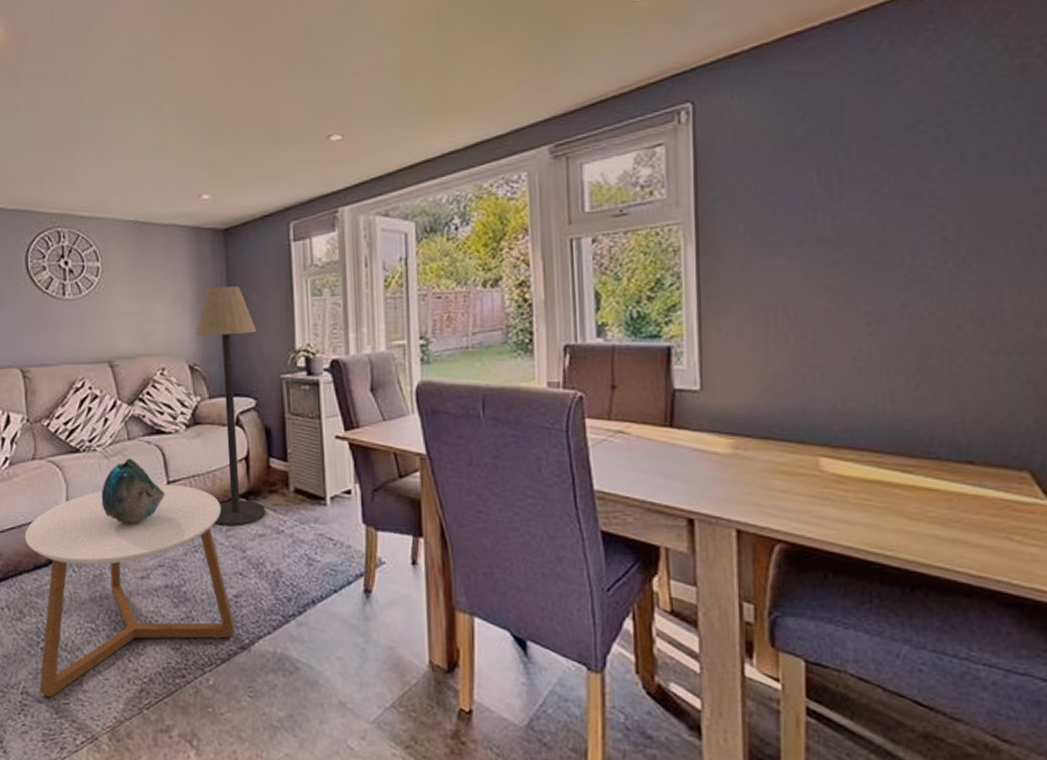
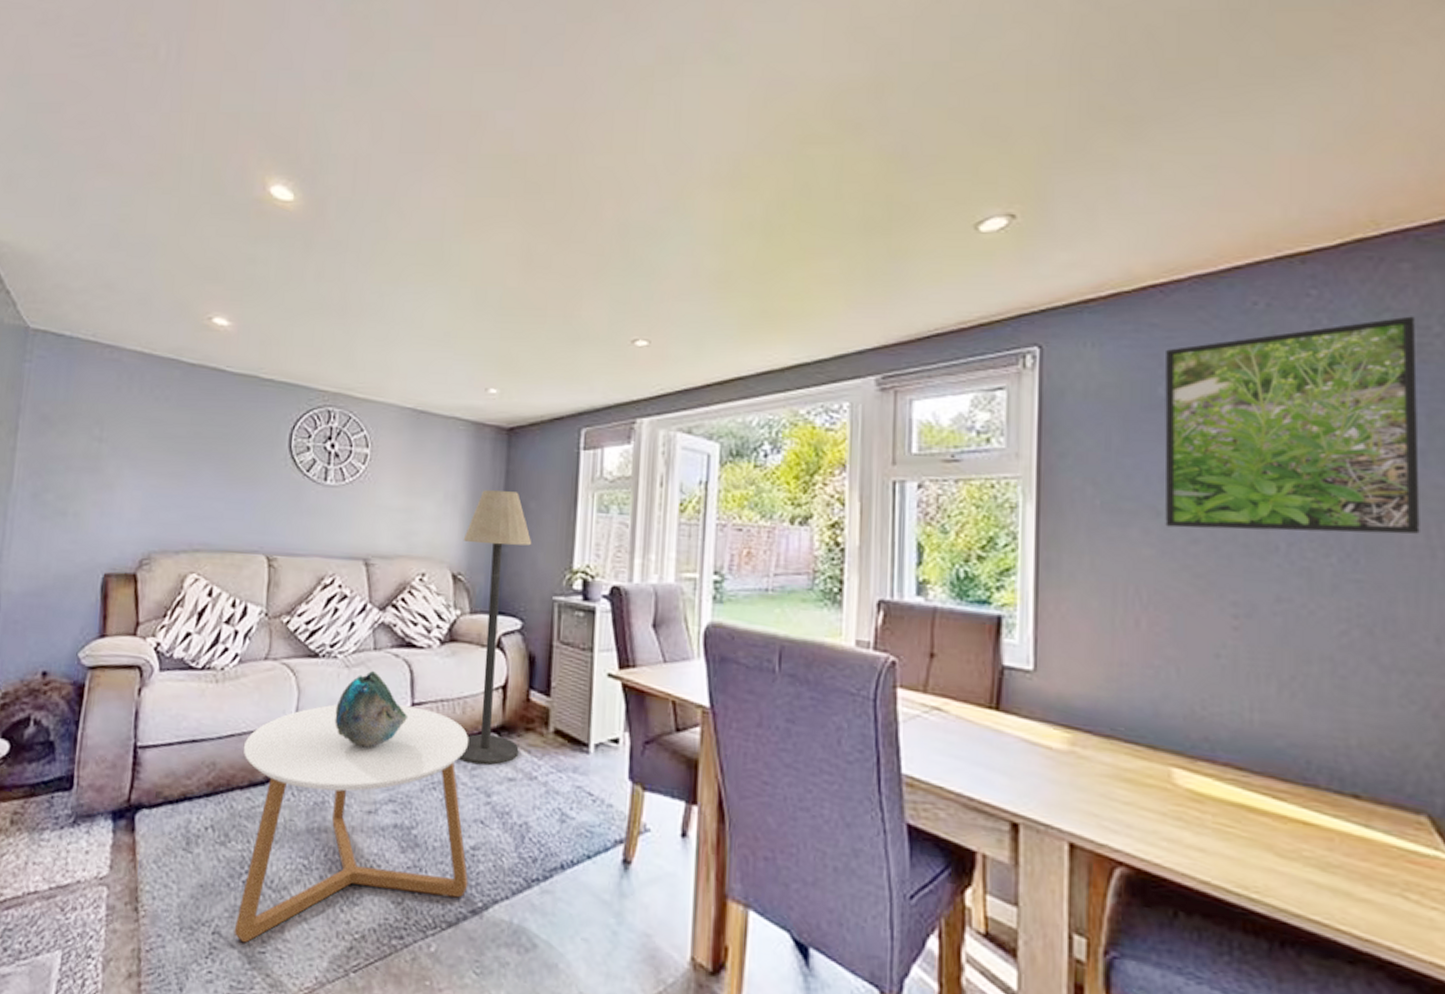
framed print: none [803,39,1023,253] -> present [1165,316,1420,534]

